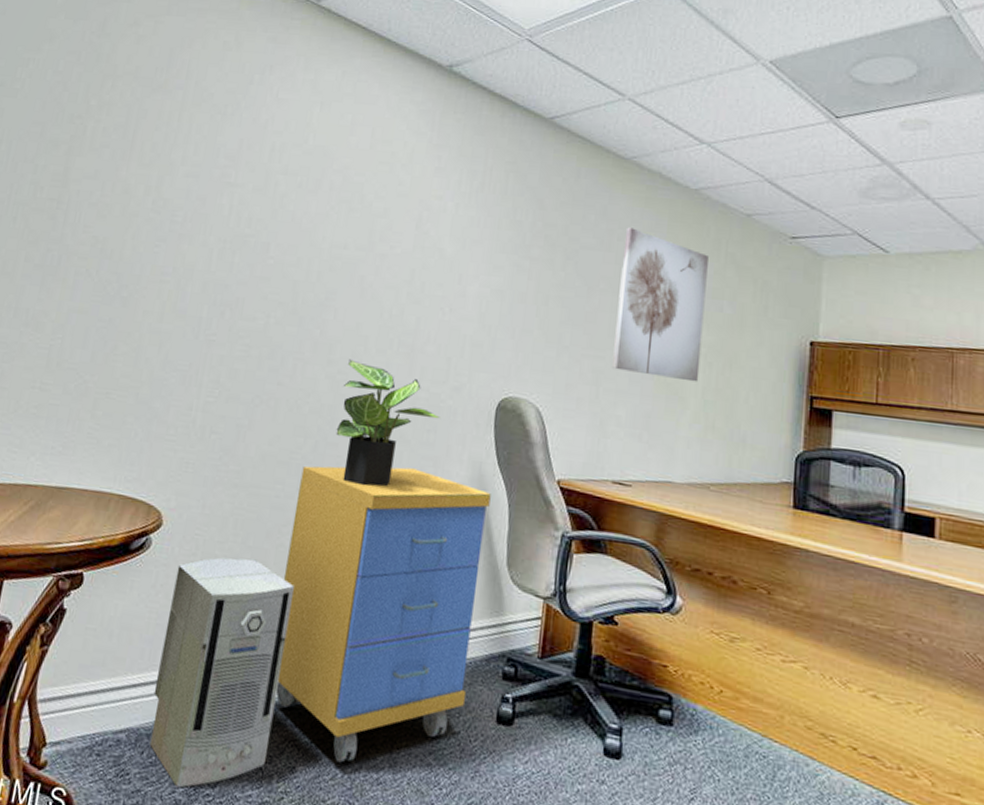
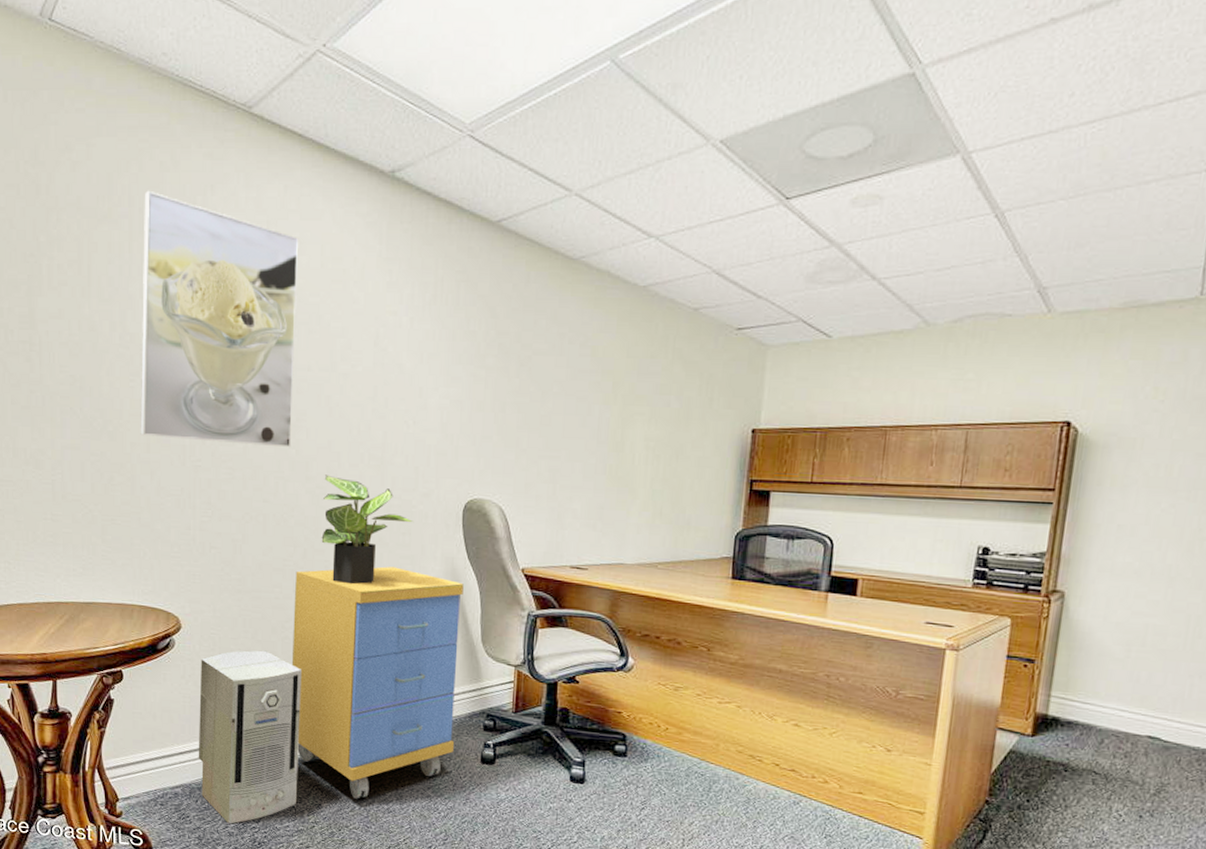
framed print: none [155,66,351,328] -> present [140,190,299,448]
wall art: present [611,227,708,382] -> none [566,330,657,474]

